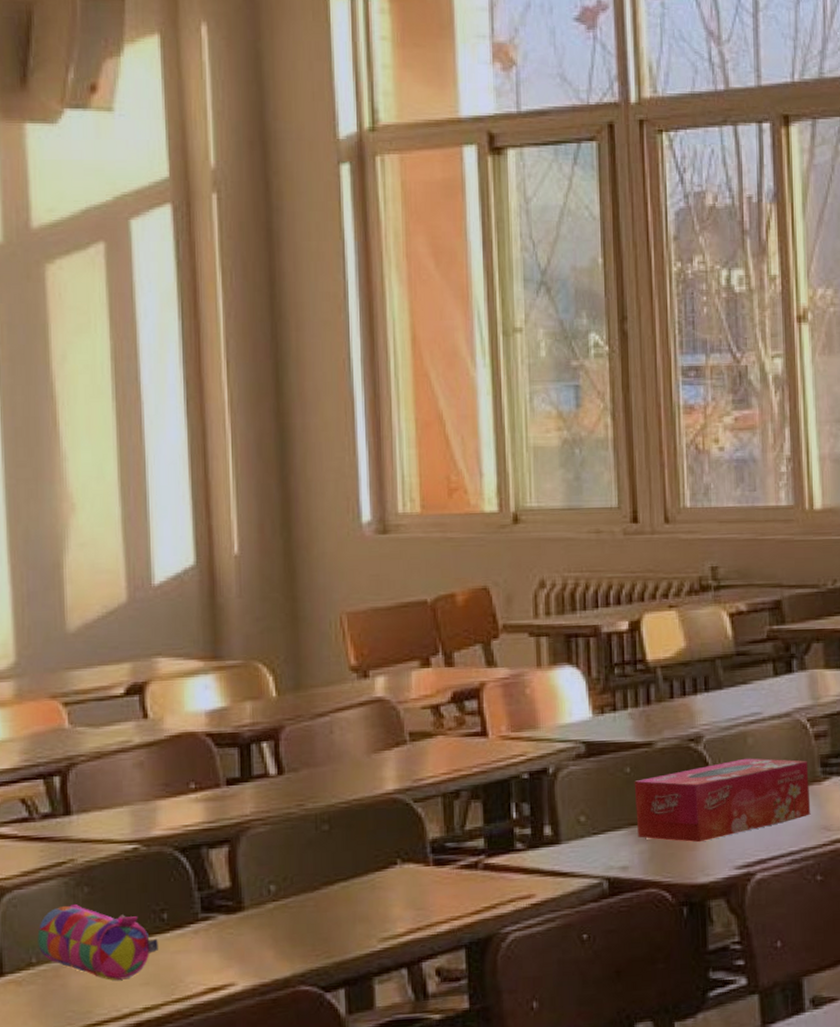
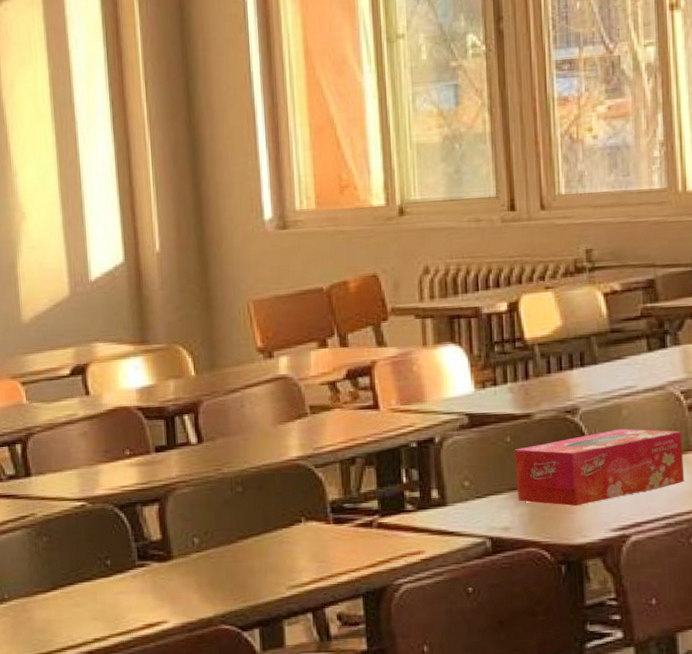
pencil case: present [37,904,159,981] -> none [8,551,105,615]

